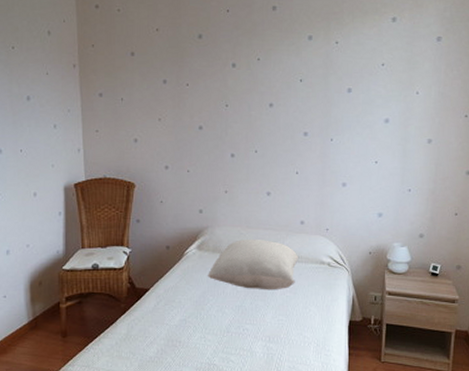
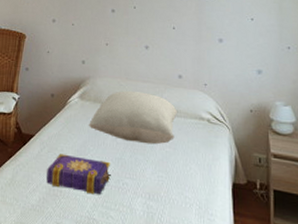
book: none [164,305,230,342] -> present [46,154,110,195]

